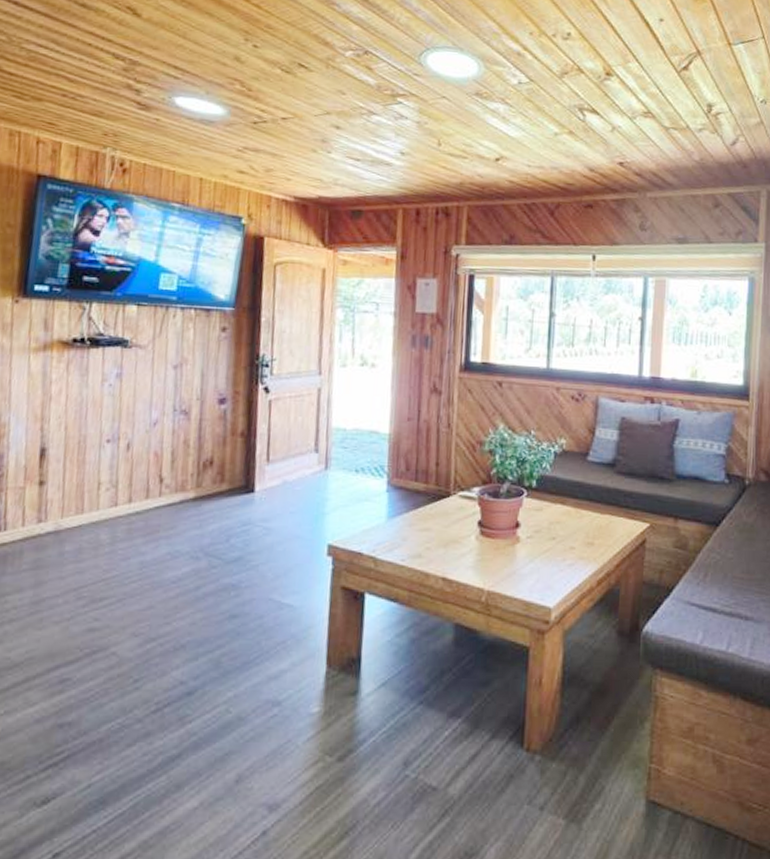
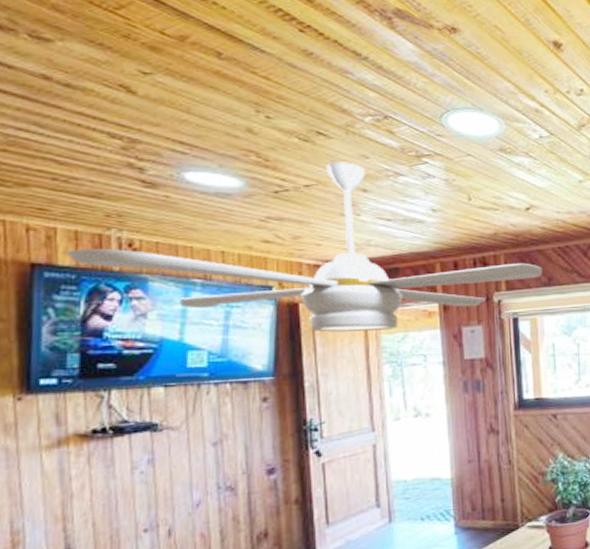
ceiling fan: none [67,95,505,273] -> present [66,162,543,332]

